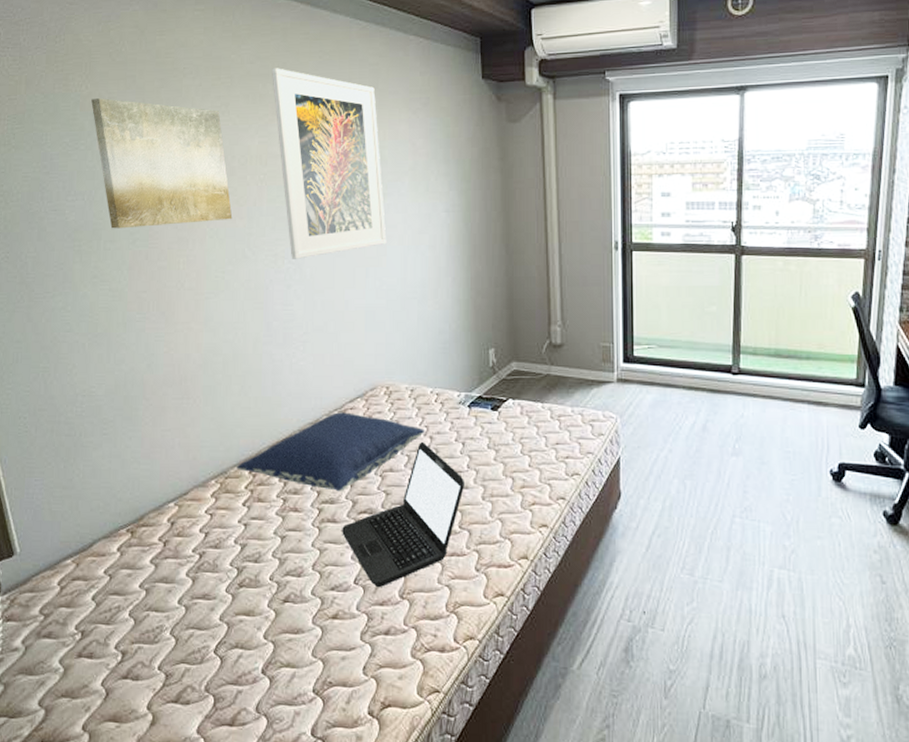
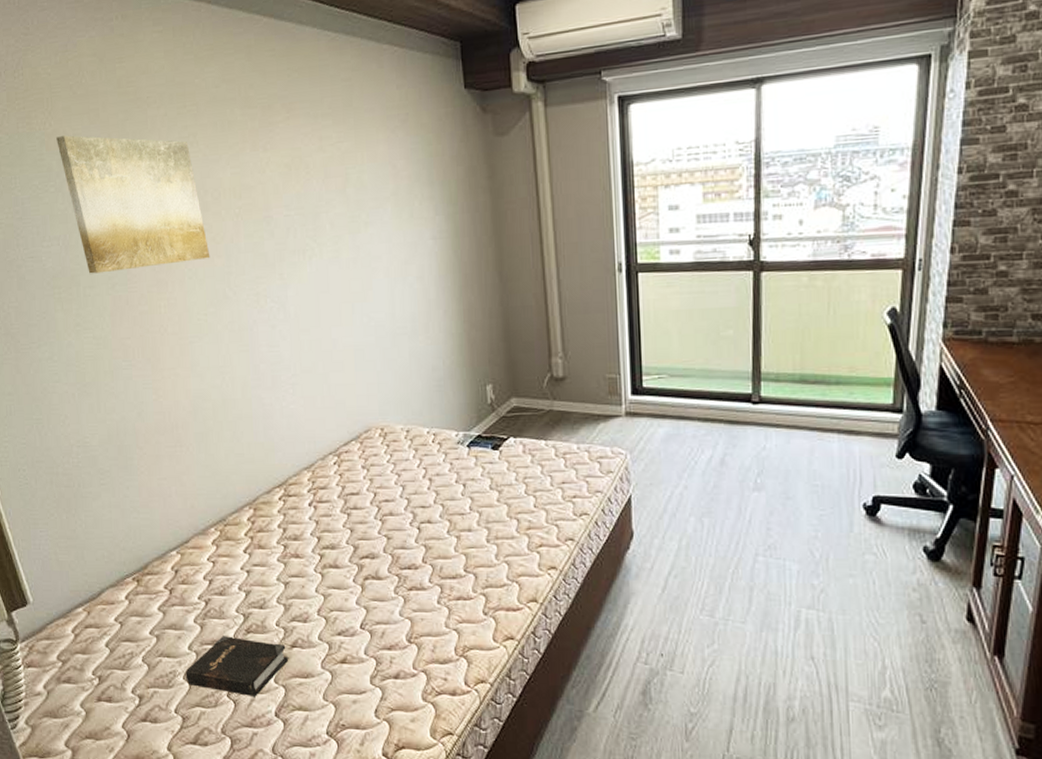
hardback book: none [173,590,279,653] -> present [185,636,288,697]
pillow: present [237,412,425,492] -> none [235,456,424,538]
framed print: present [272,68,387,259] -> none [239,90,372,298]
laptop: present [342,441,466,588] -> none [345,483,469,633]

